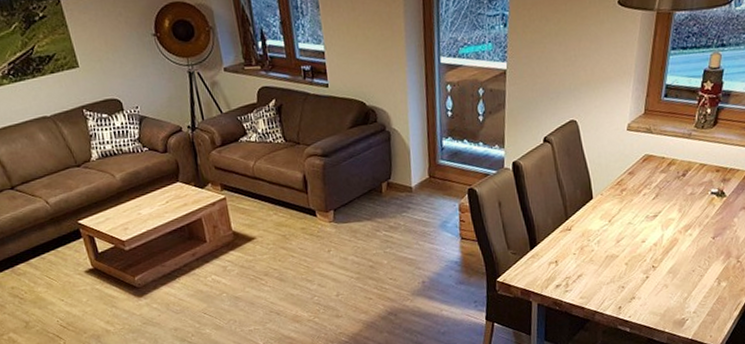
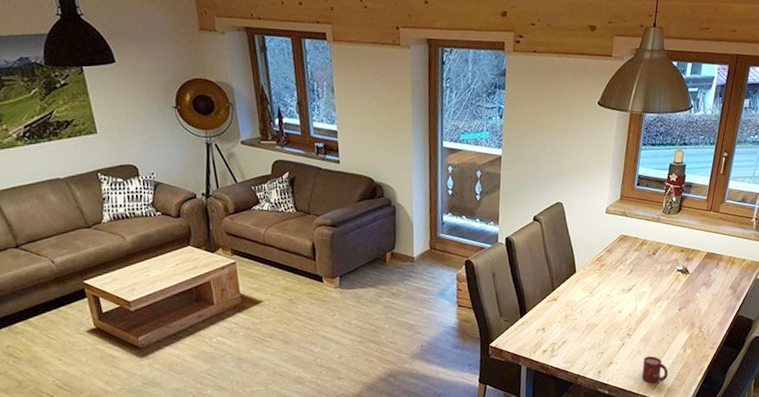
cup: none [668,289,700,320] -> present [641,355,669,384]

